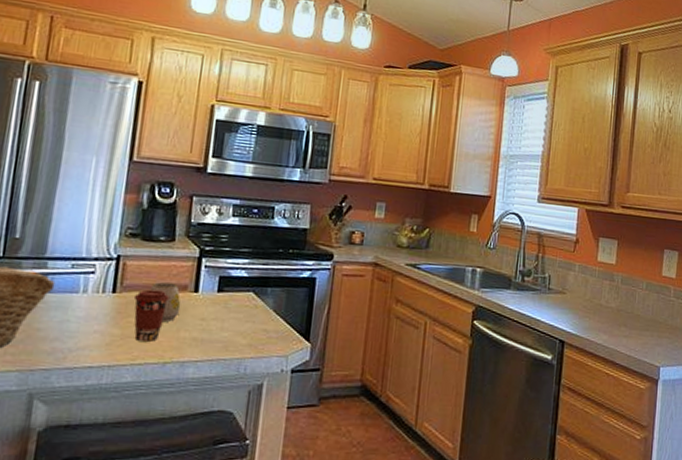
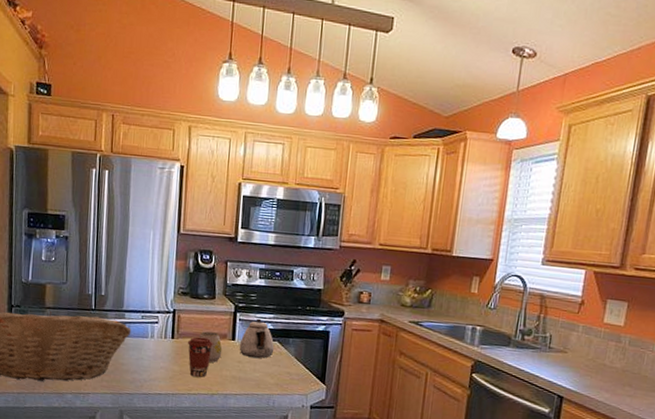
teapot: none [203,264,249,313] -> present [239,318,275,358]

